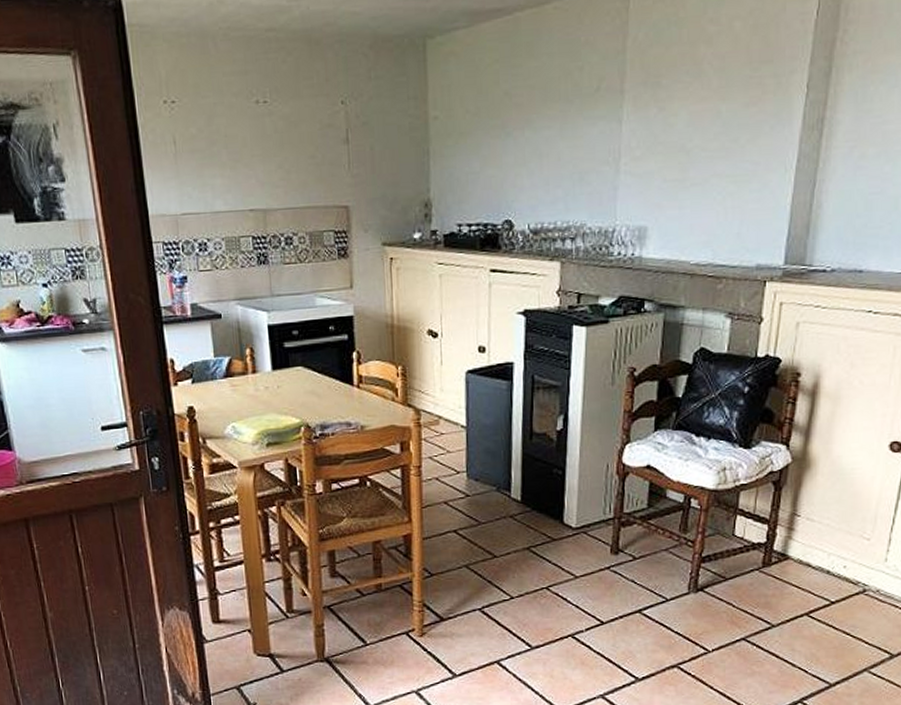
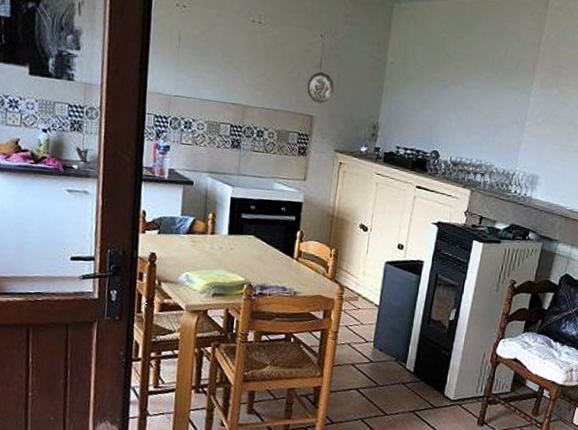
decorative plate: none [335,148,370,189] -> present [307,71,335,104]

